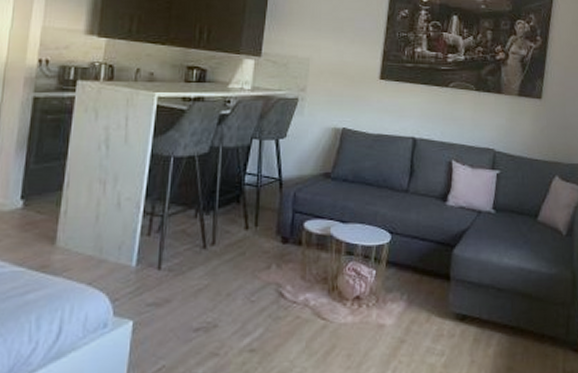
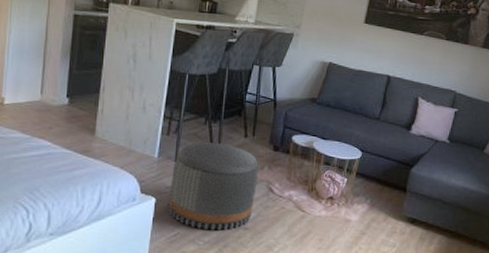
pouf: none [150,240,264,358] -> present [168,142,259,231]

